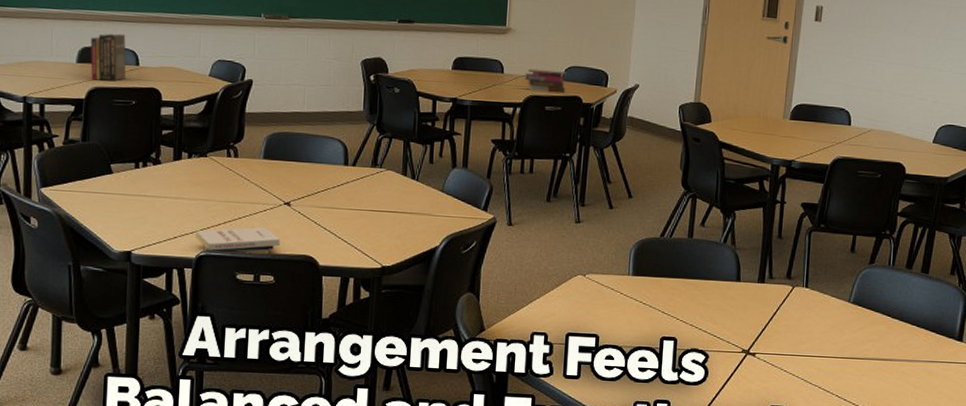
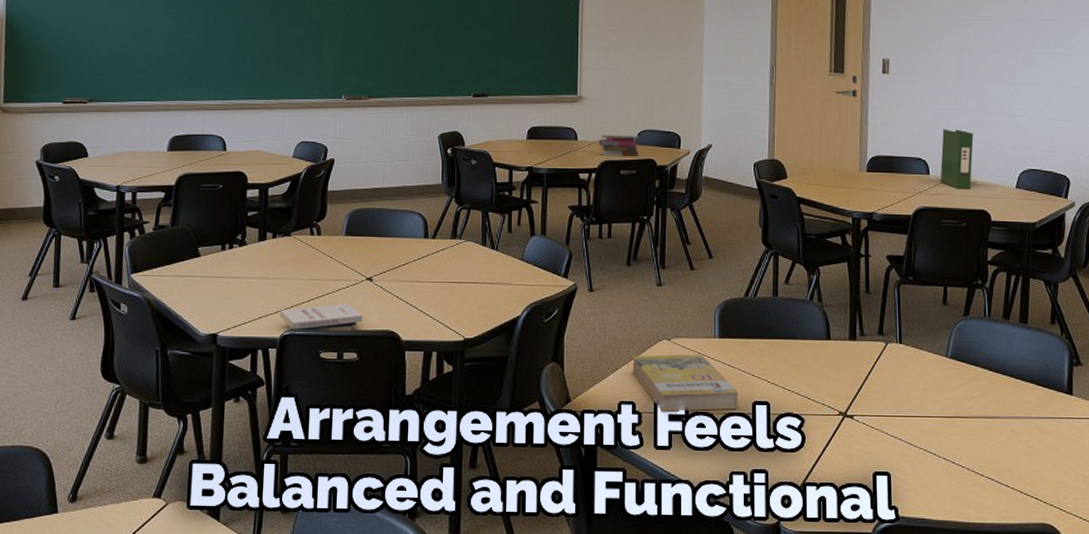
books: present [90,33,127,82] -> none [180,121,214,167]
book: none [546,289,648,344] -> present [632,354,739,412]
binder: none [860,80,898,143] -> present [940,129,974,190]

